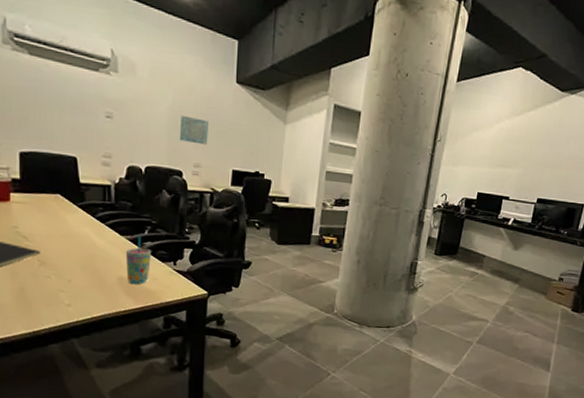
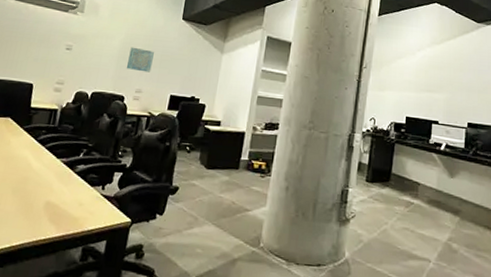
cup: present [126,234,152,284] -> none [53,157,83,210]

